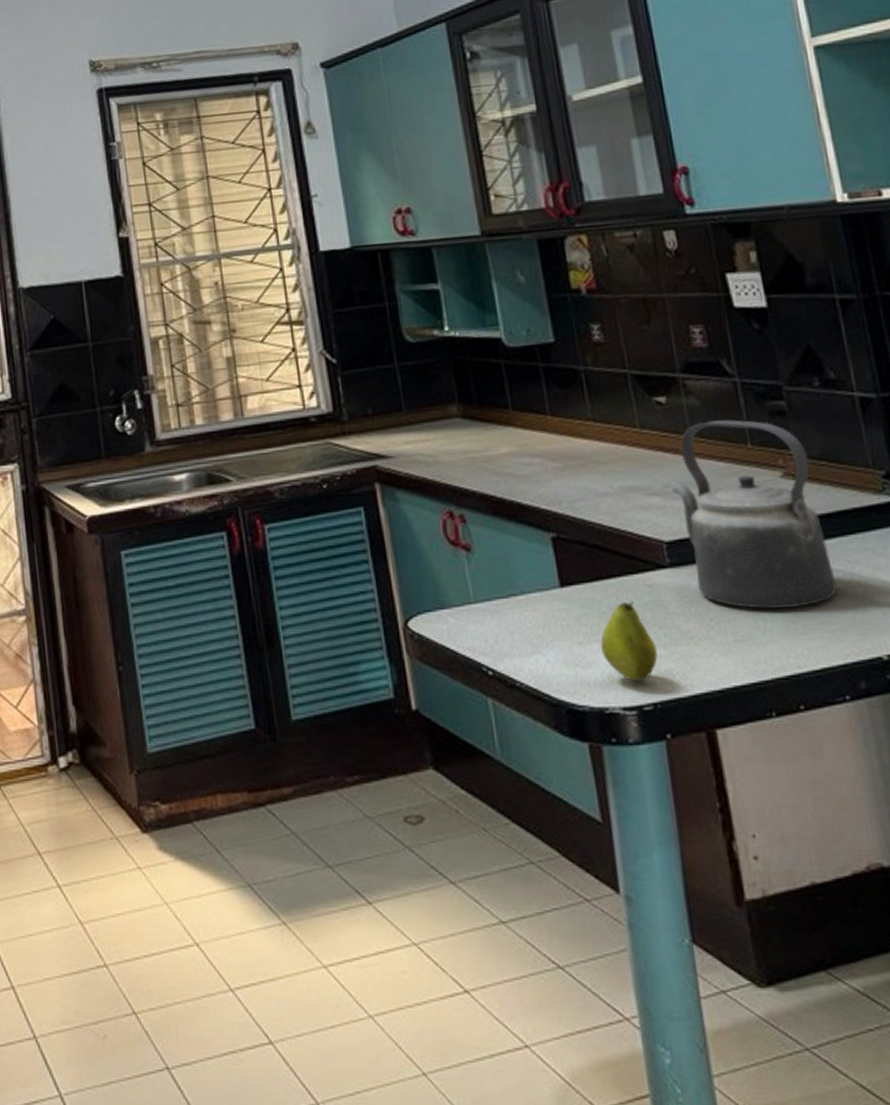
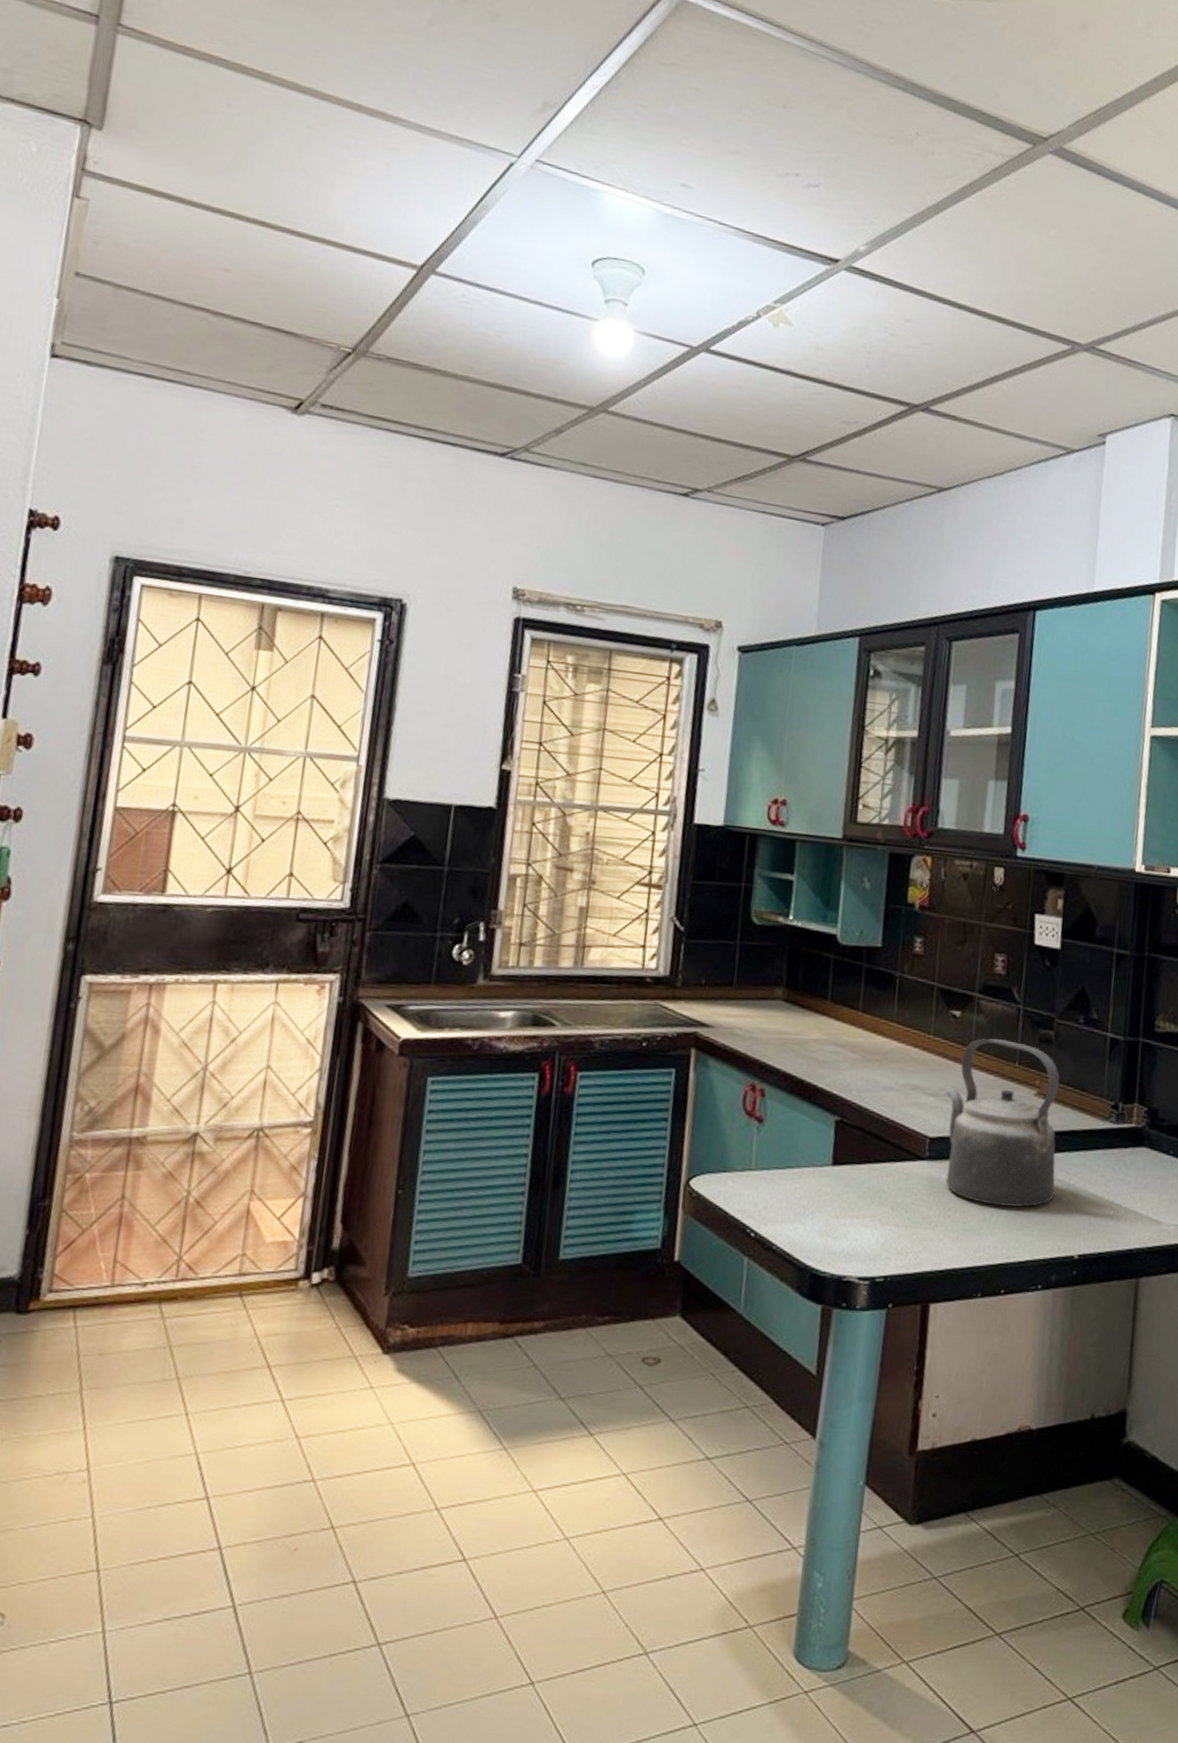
fruit: present [600,601,658,682] -> none [853,1185,900,1257]

